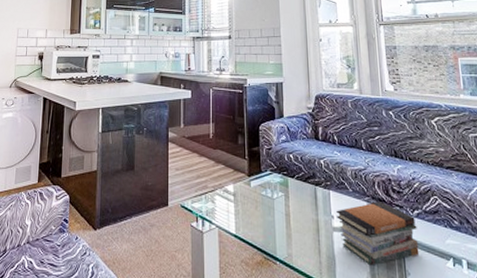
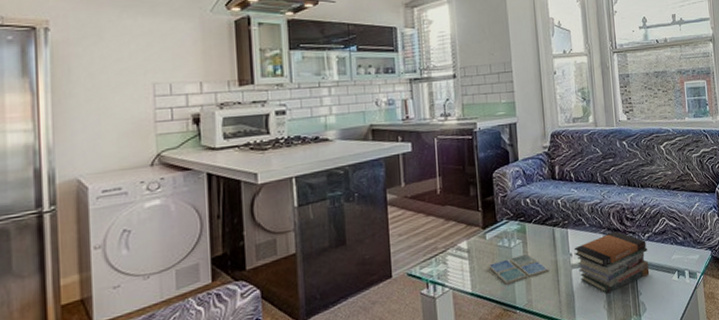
drink coaster: none [252,207,310,234] -> present [488,253,549,285]

